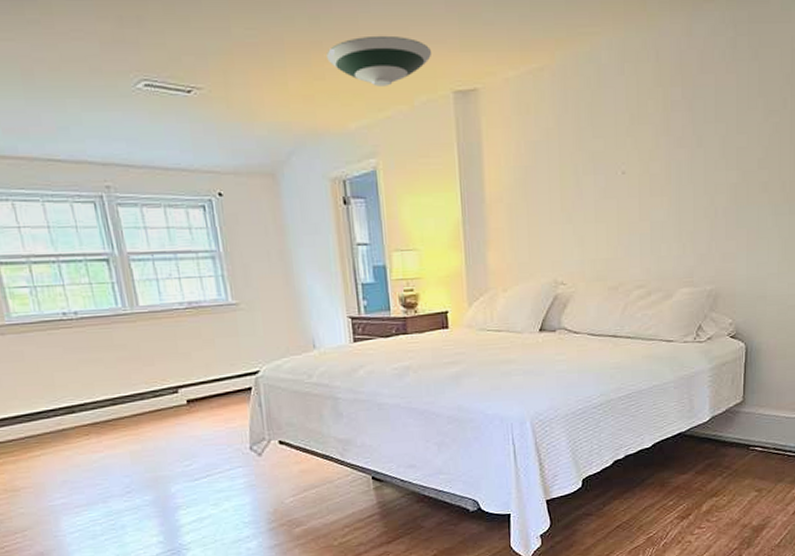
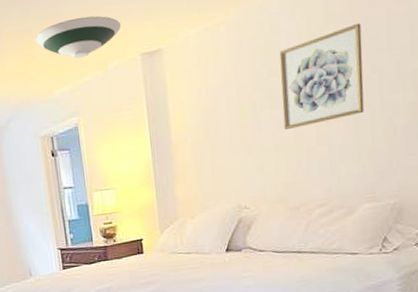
wall art: none [605,89,690,200] -> present [279,23,364,130]

